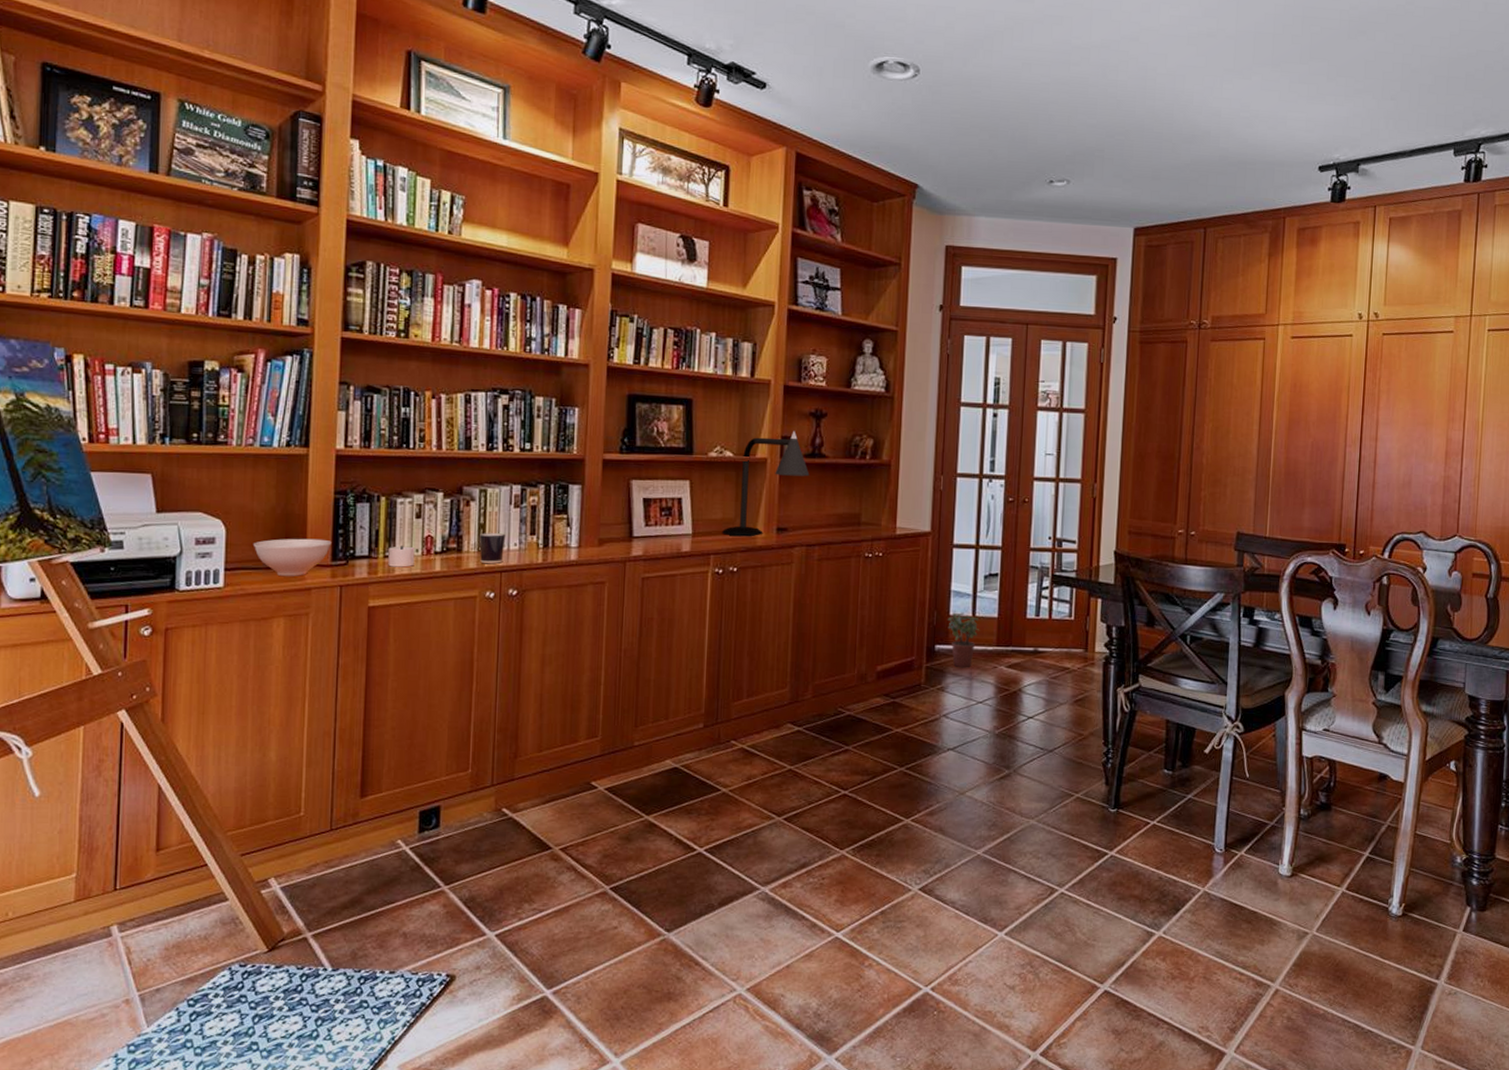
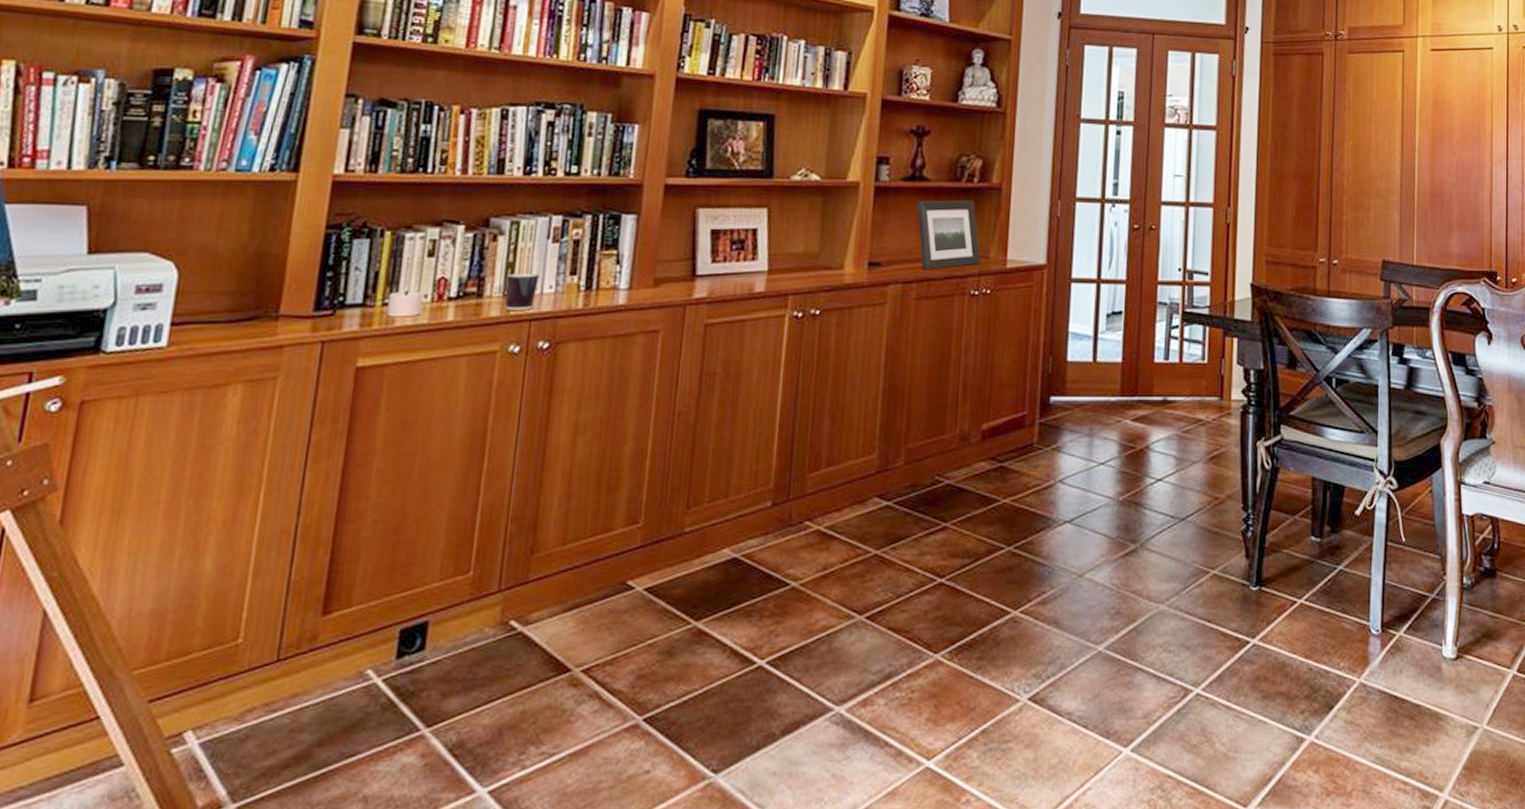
bowl: present [253,538,332,576] -> none [212,283,317,331]
desk lamp: present [722,430,810,536] -> none [803,150,909,273]
picture frame: none [816,474,873,536] -> present [916,199,980,270]
potted plant: present [947,612,980,667] -> none [1064,357,1102,422]

